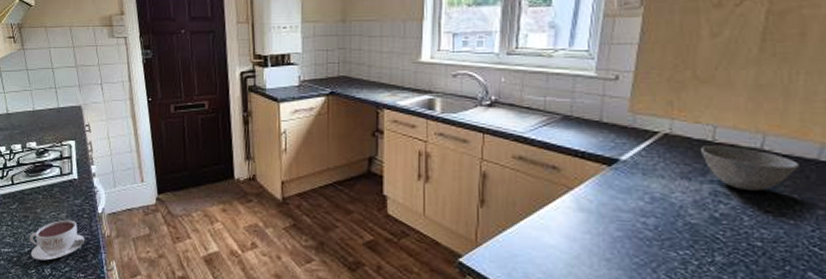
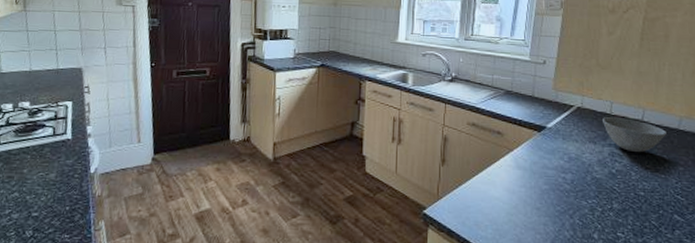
coffee cup: present [30,219,85,261] -> none [11,179,74,222]

